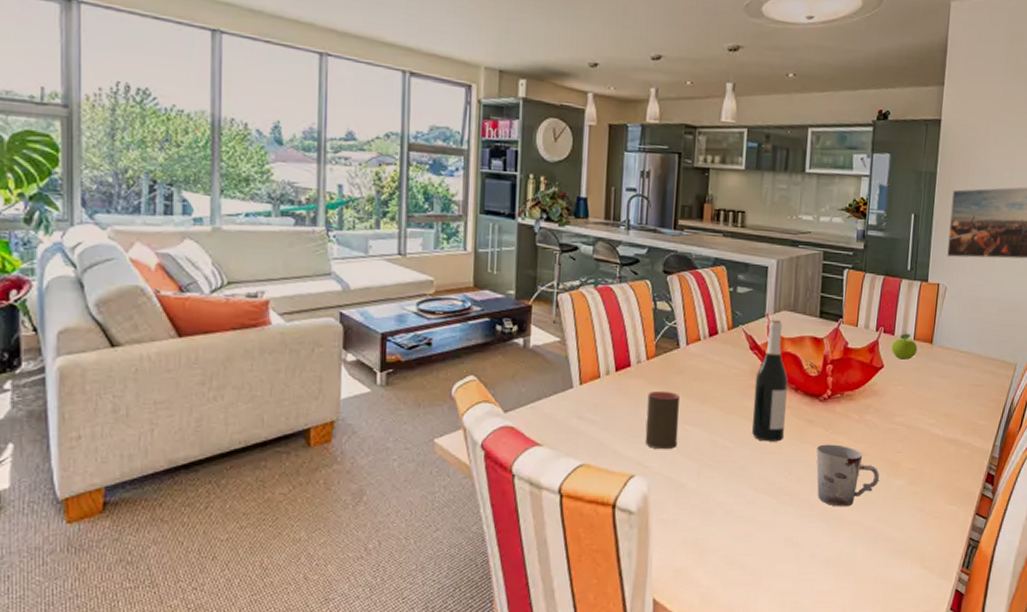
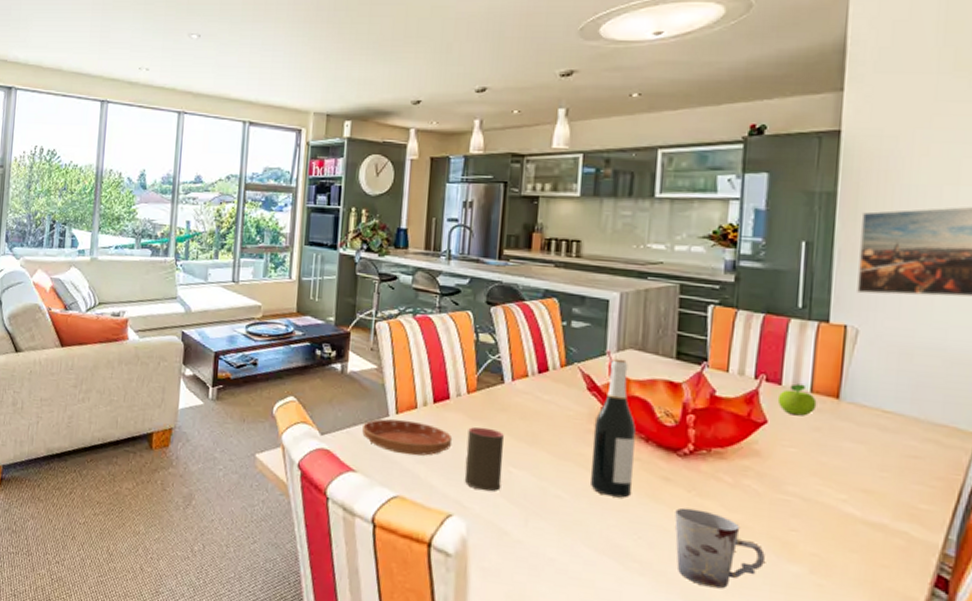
saucer: none [547,390,634,424] -> present [362,419,453,456]

